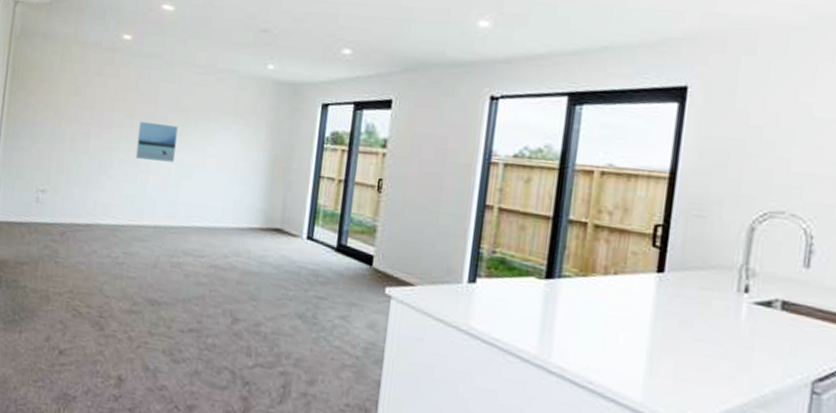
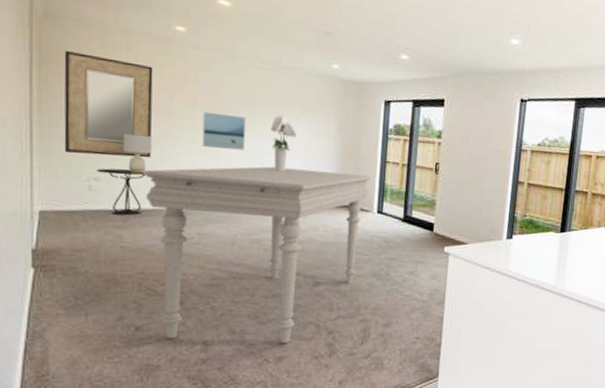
home mirror: none [21,65,101,170] -> present [64,50,153,158]
side table: none [44,180,83,230] -> present [97,168,145,216]
lamp: none [67,144,93,187] -> present [122,133,152,174]
dining table: none [81,180,302,390] -> present [142,166,371,344]
bouquet: none [201,123,227,187] -> present [271,114,298,172]

